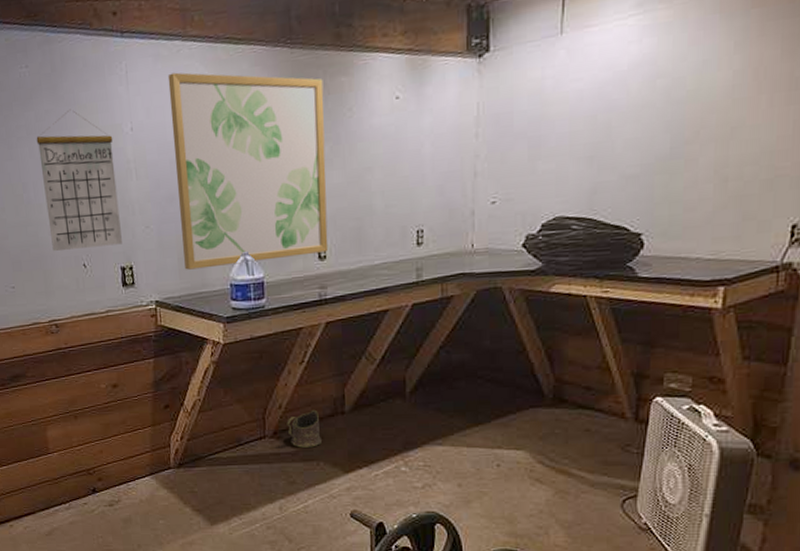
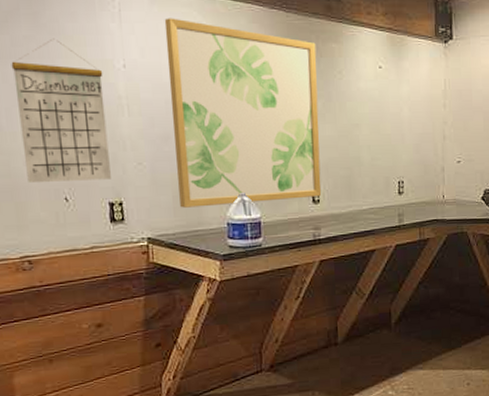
bucket: present [287,409,322,448] -> none [283,342,316,379]

